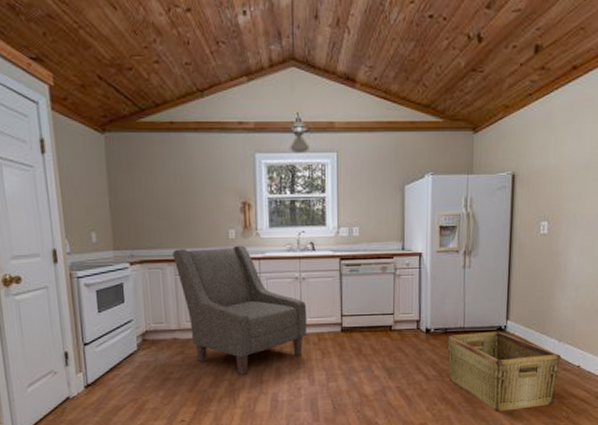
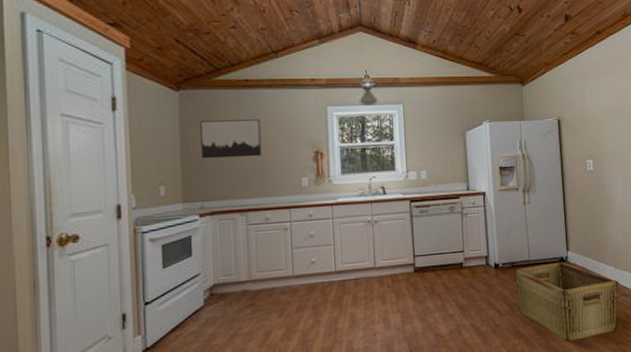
wall art: none [126,166,188,207] -> present [200,119,262,159]
chair: present [173,245,307,377] -> none [245,192,381,327]

